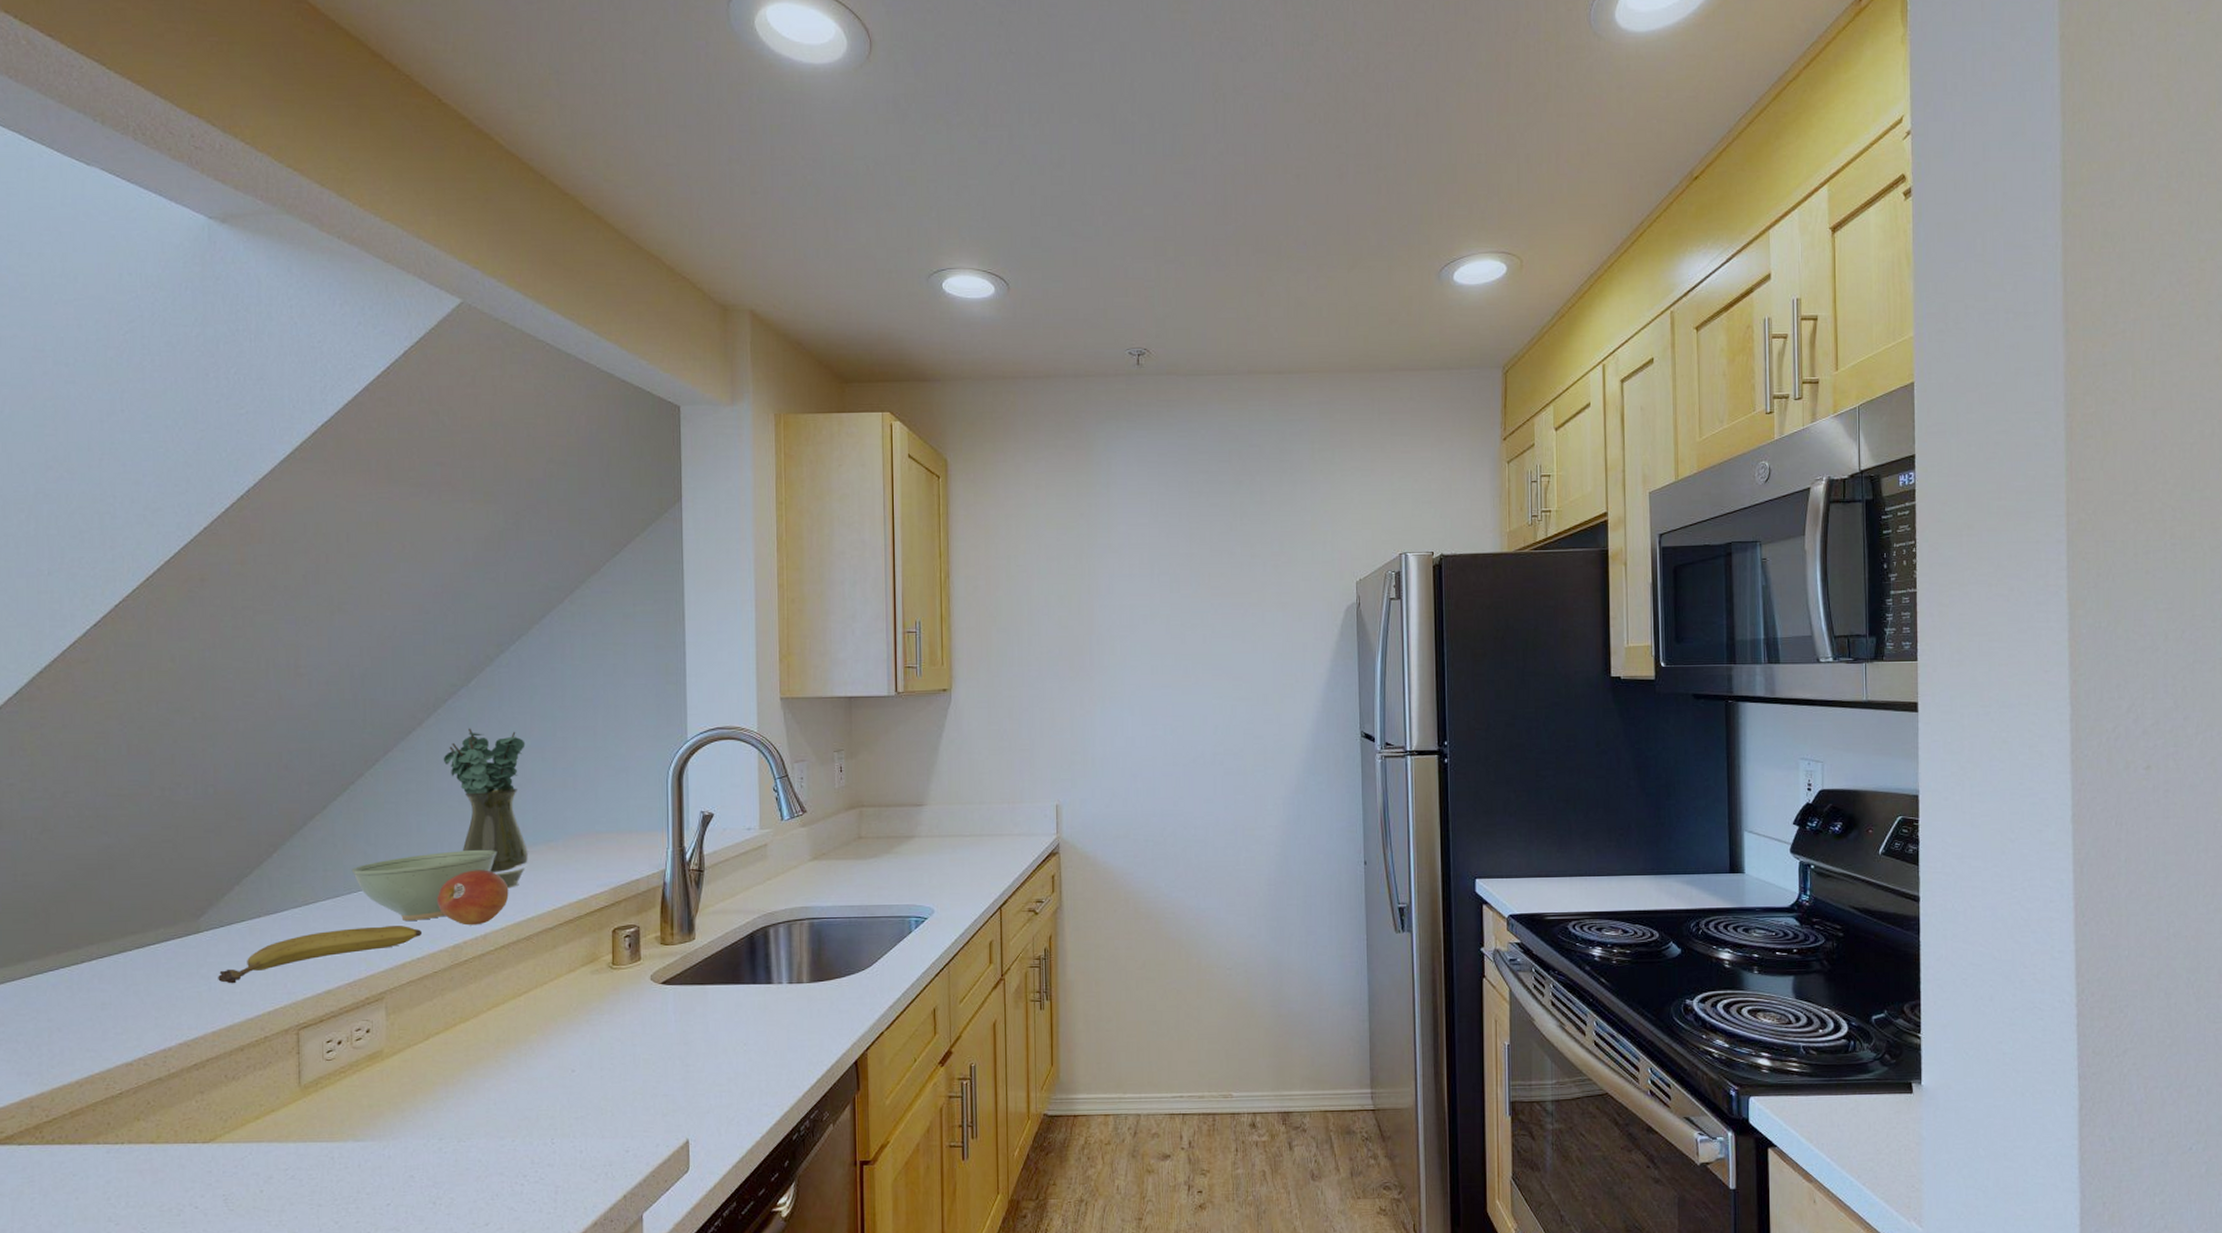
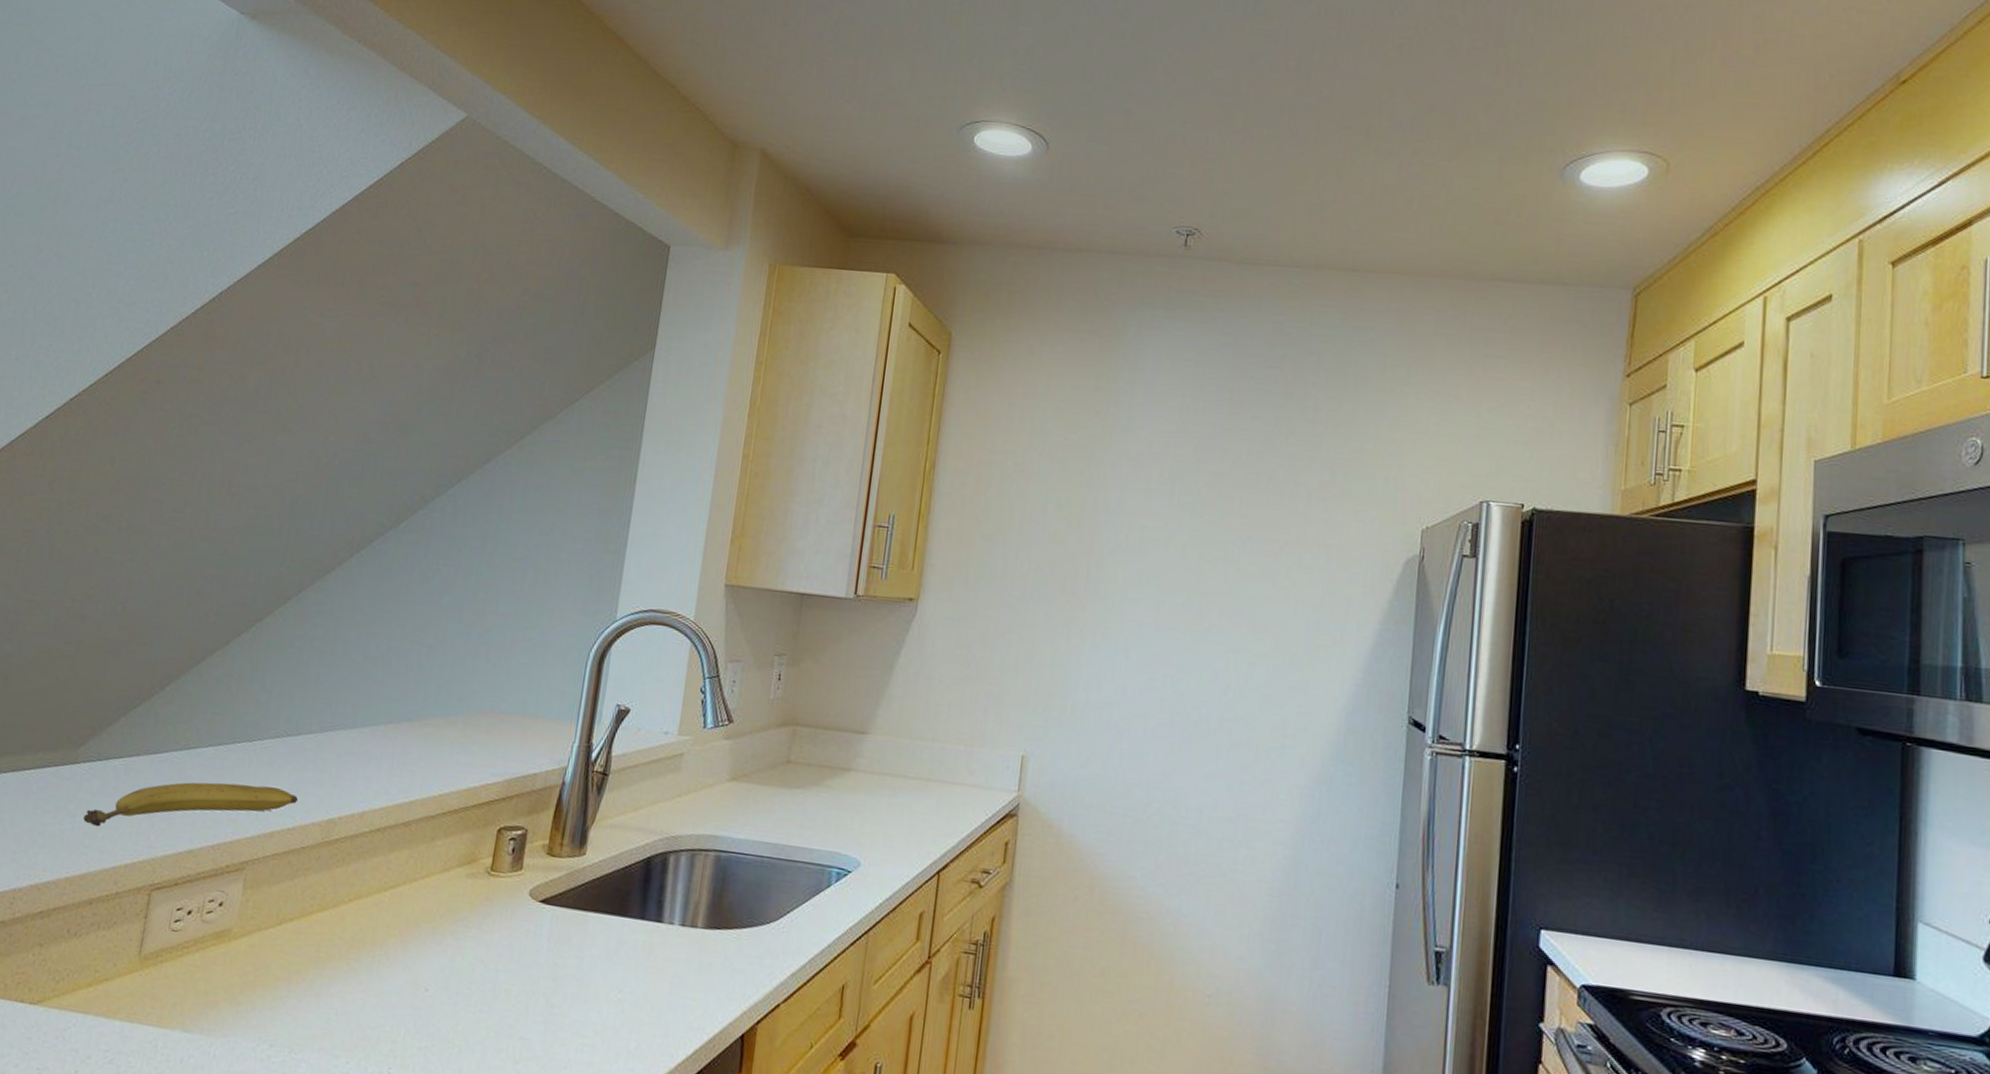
bowl: present [351,849,497,921] -> none [240,710,393,786]
fruit: present [436,870,509,926] -> none [319,735,397,801]
vase: present [443,728,528,889] -> none [356,575,444,763]

